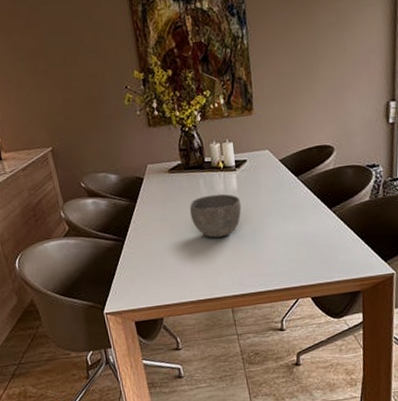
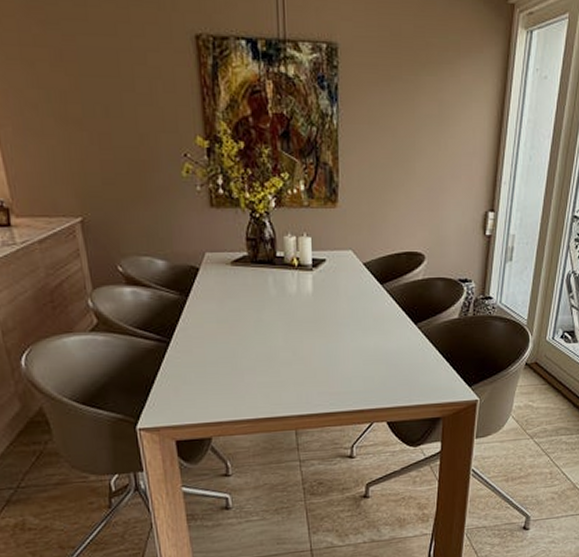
bowl: present [189,194,242,238] -> none [253,296,316,347]

